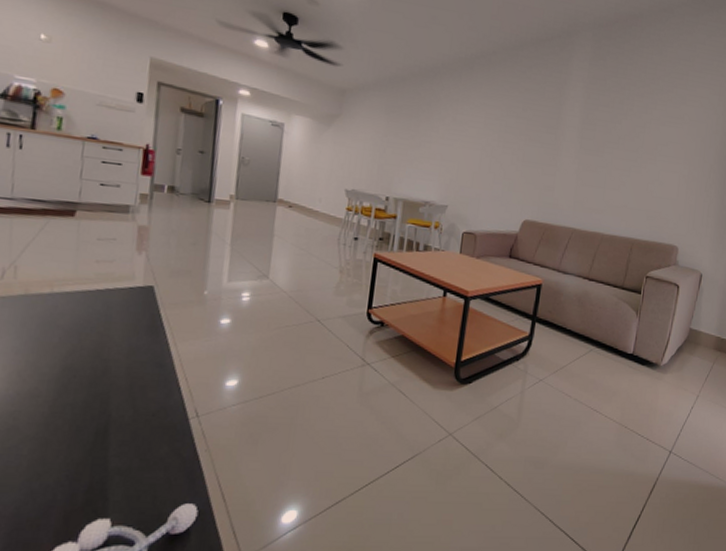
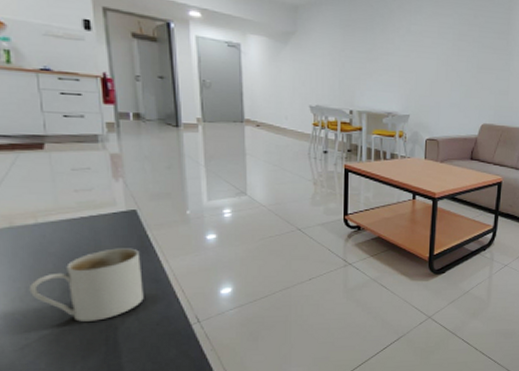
mug: none [28,326,149,406] -> present [28,248,144,322]

